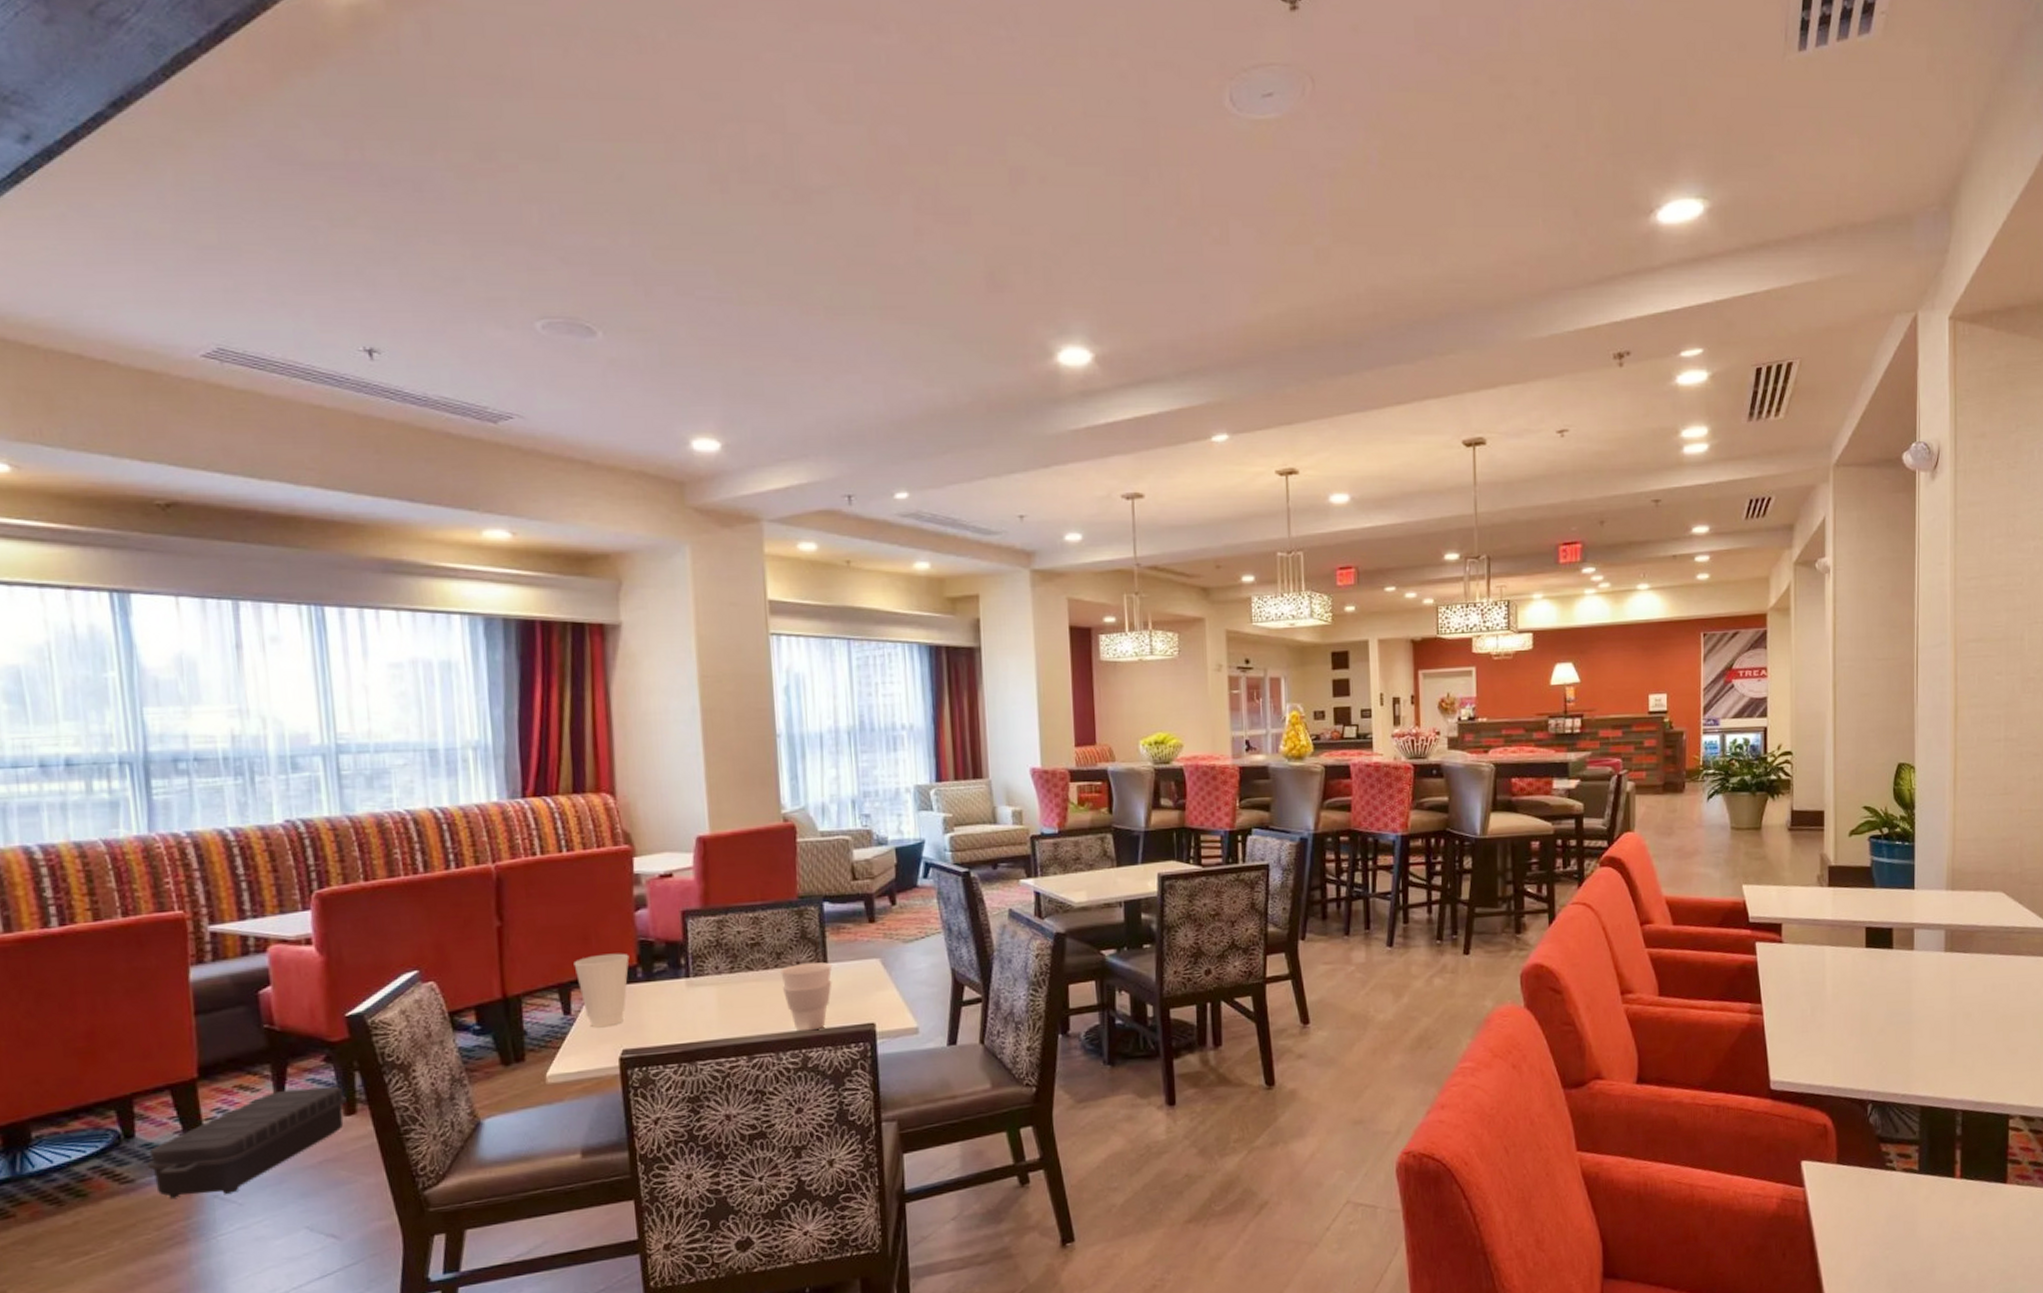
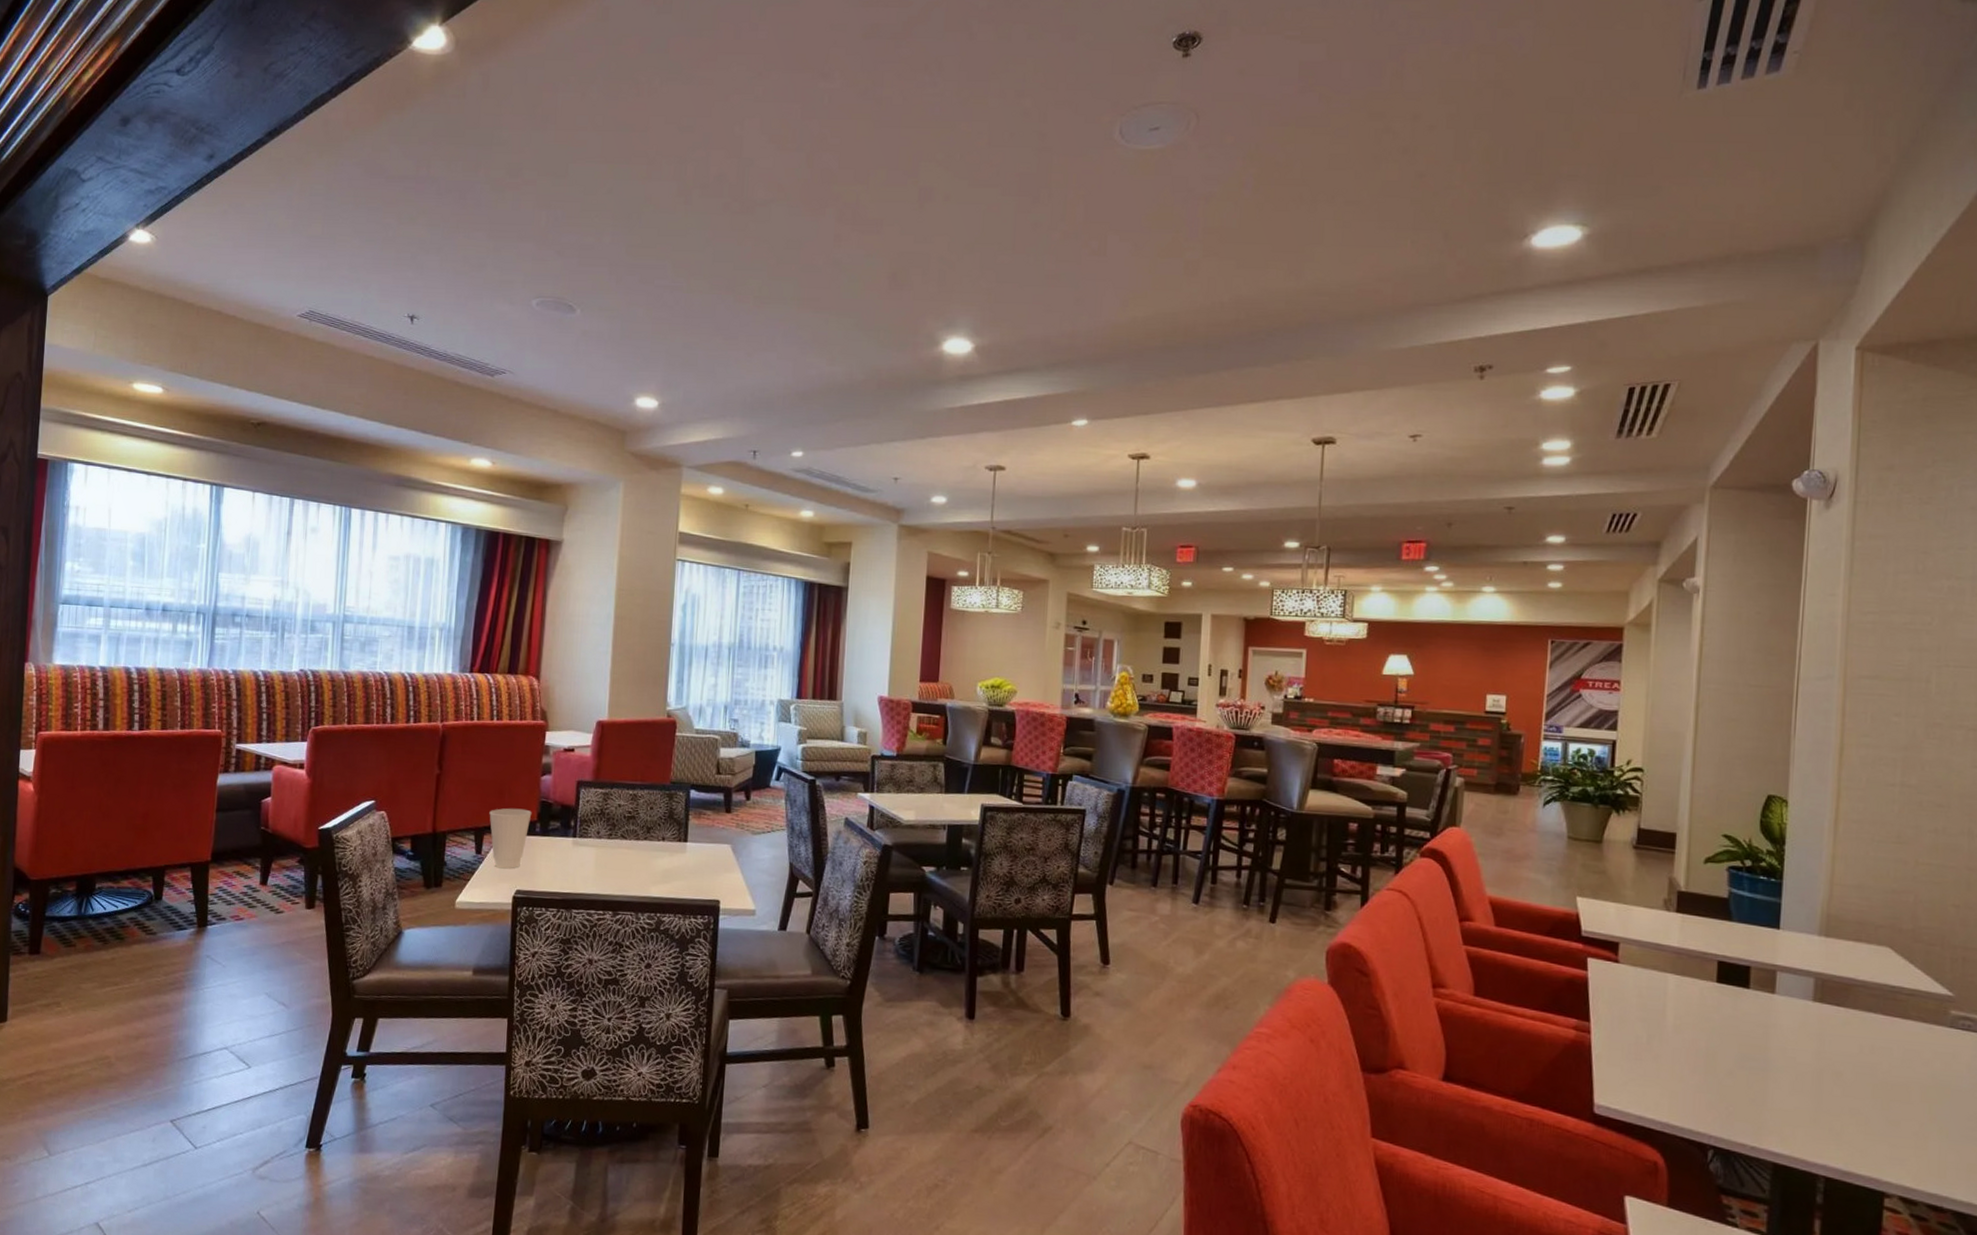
suitcase: present [147,1086,347,1198] -> none [166,880,309,956]
cup: present [779,962,833,1032] -> none [647,839,691,899]

